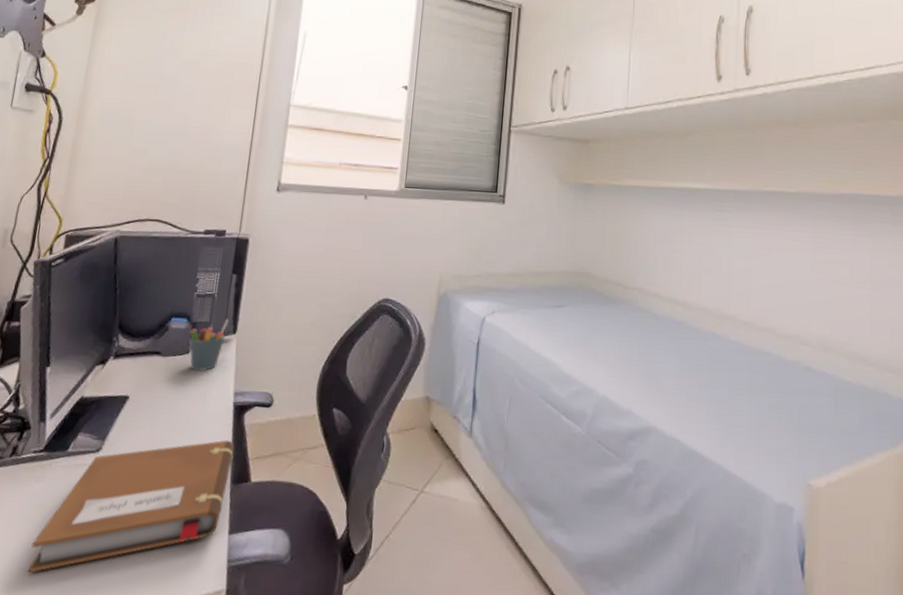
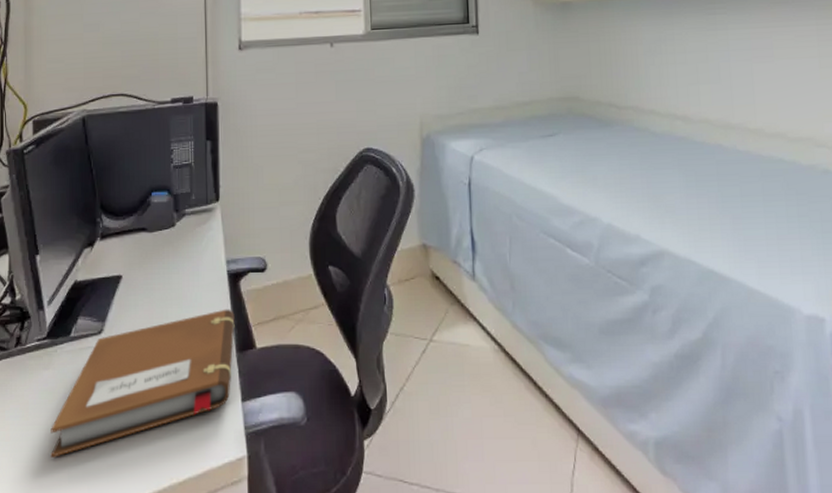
pen holder: present [189,318,229,371] -> none [172,187,210,243]

